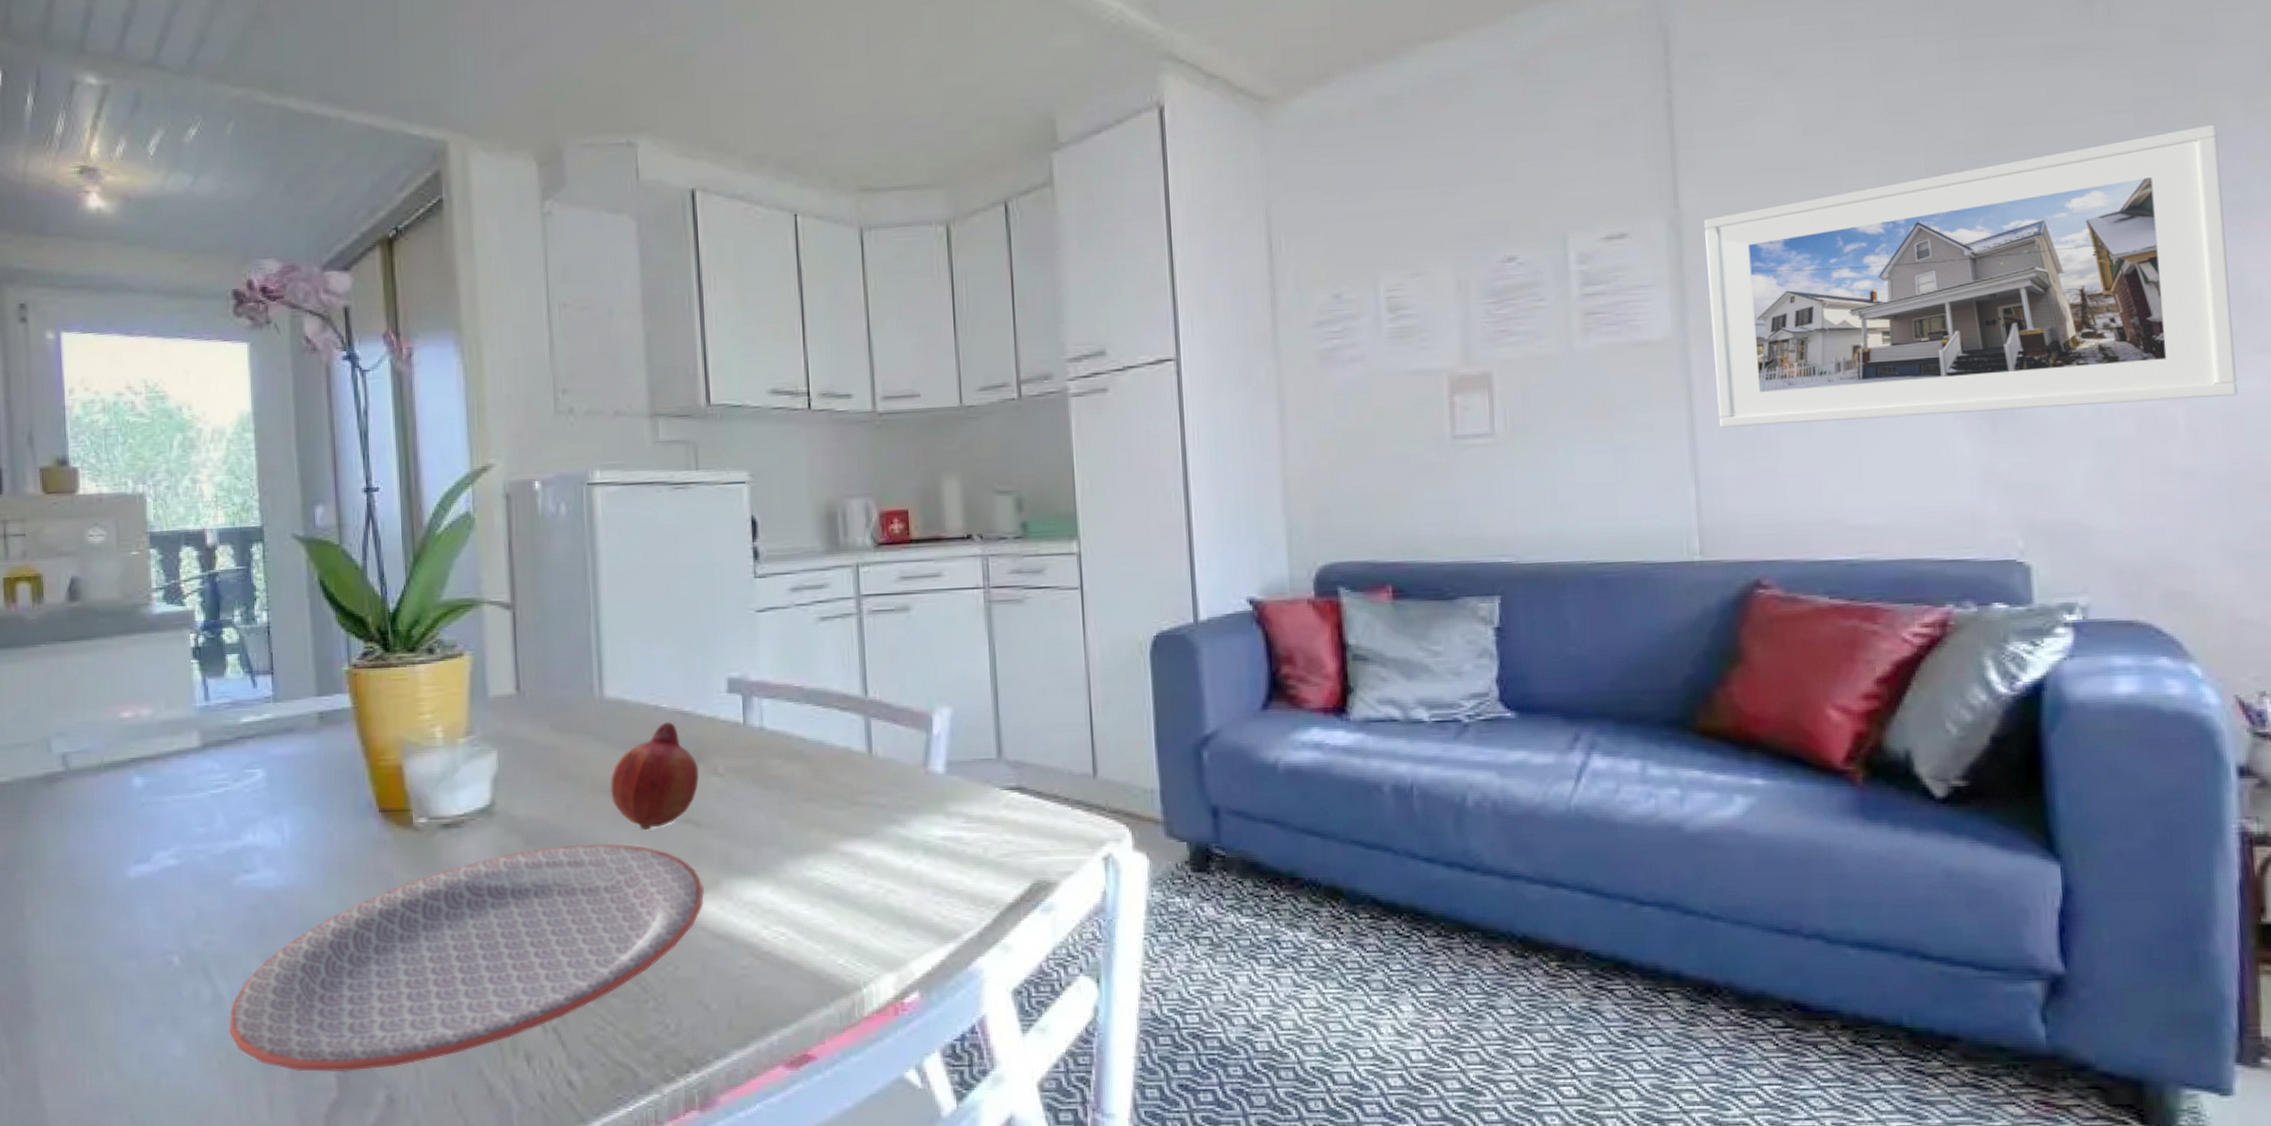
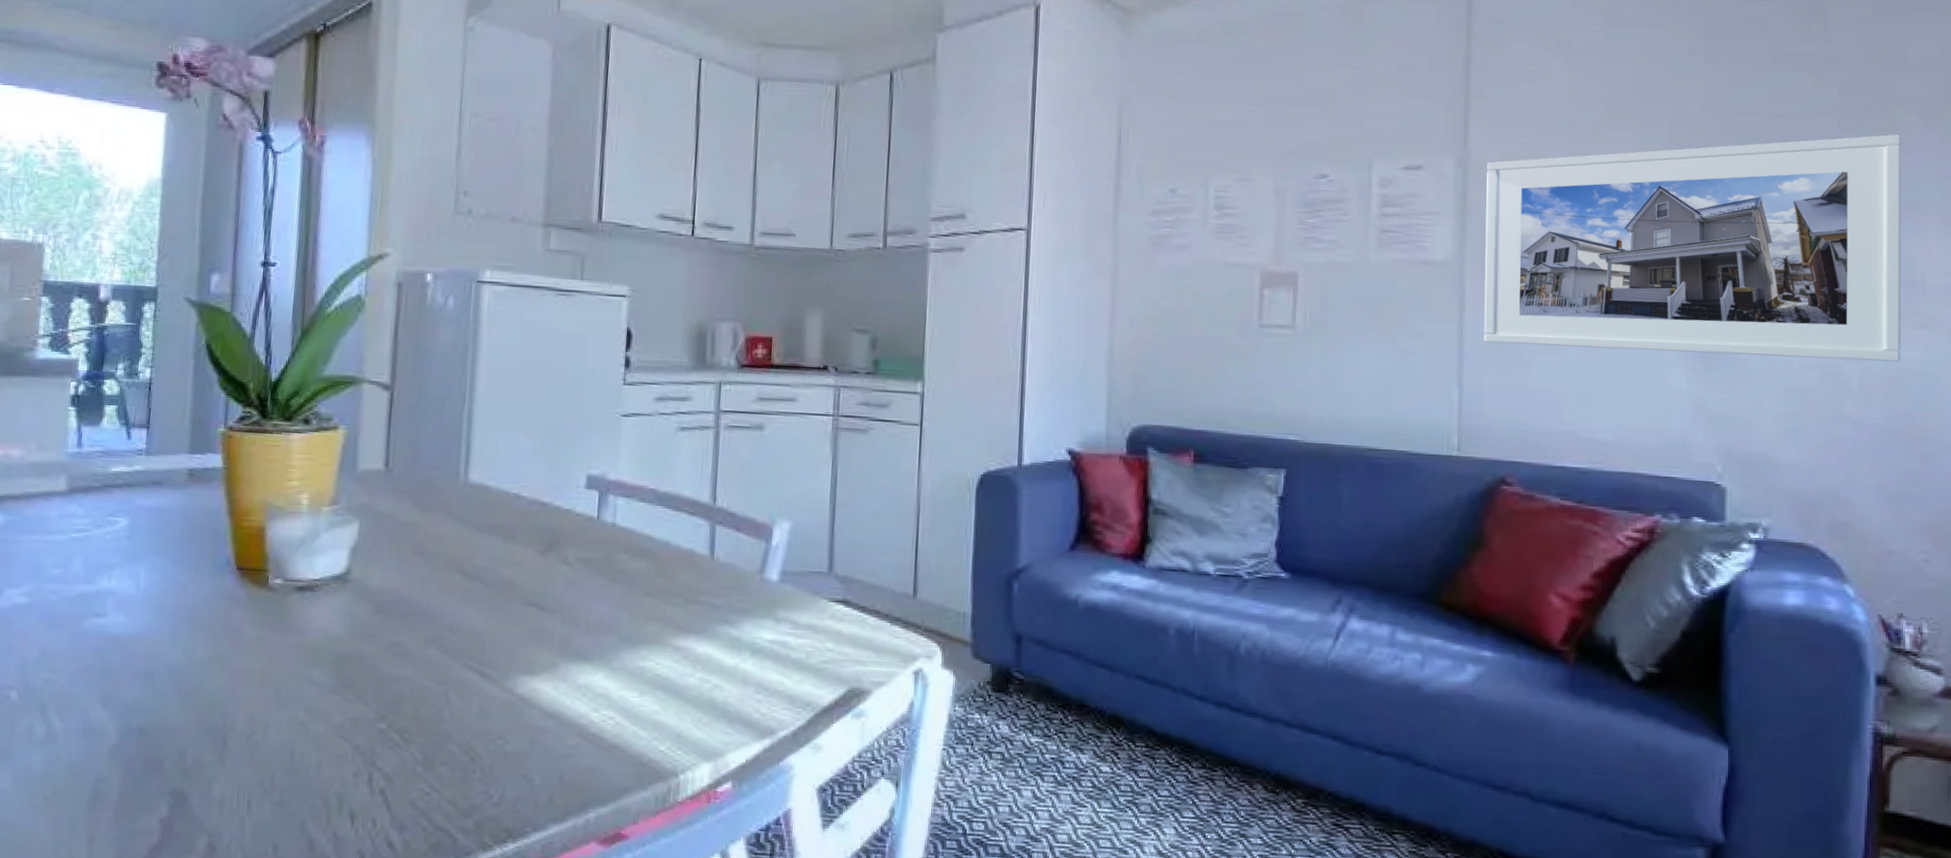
plate: present [228,843,705,1072] -> none [57,617,542,817]
fruit: present [610,722,699,831] -> none [463,510,550,610]

